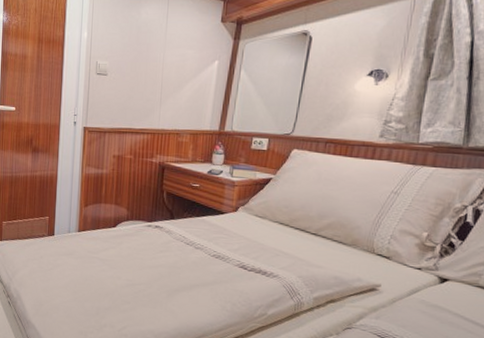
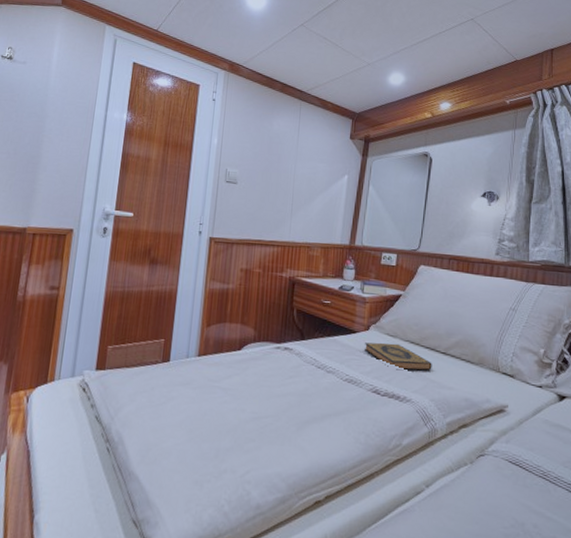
hardback book: none [231,223,302,250] -> present [363,342,432,371]

